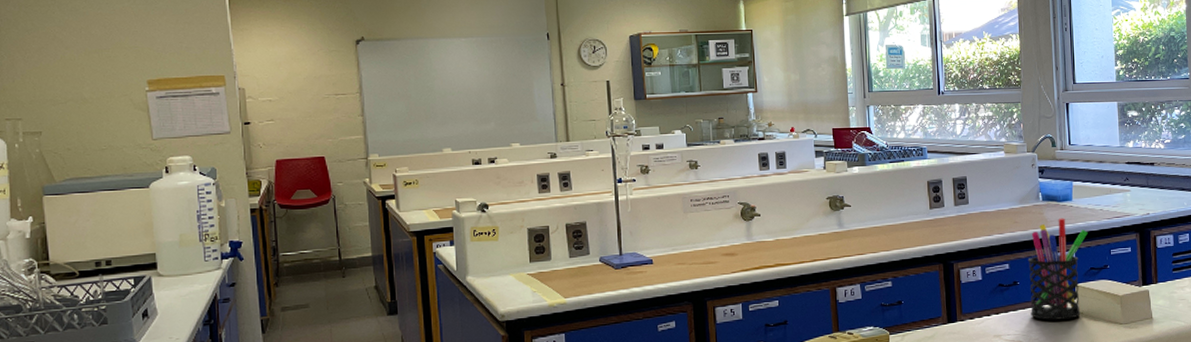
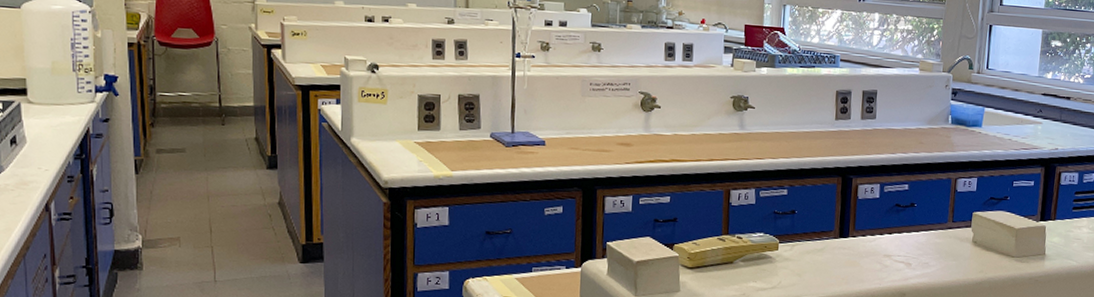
pen holder: present [1027,218,1088,320] -> none [924,143,993,247]

